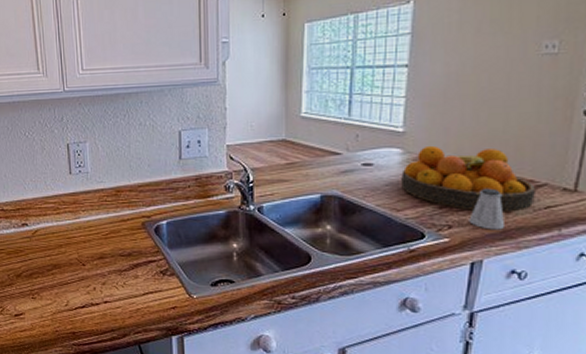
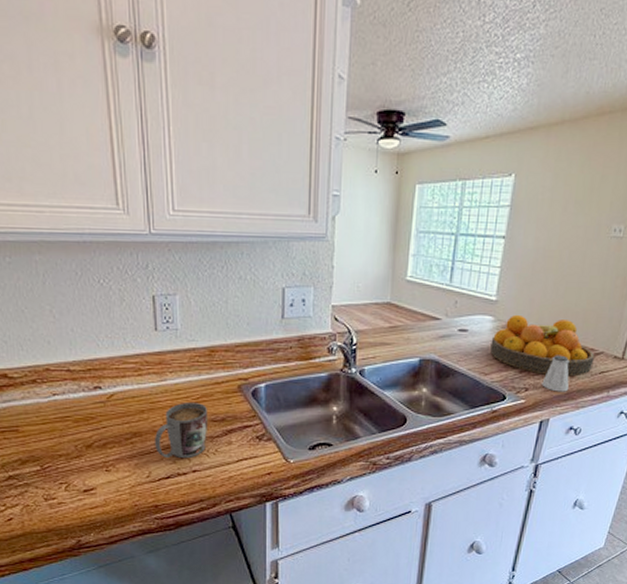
mug: none [71,237,117,289] -> present [155,401,209,458]

